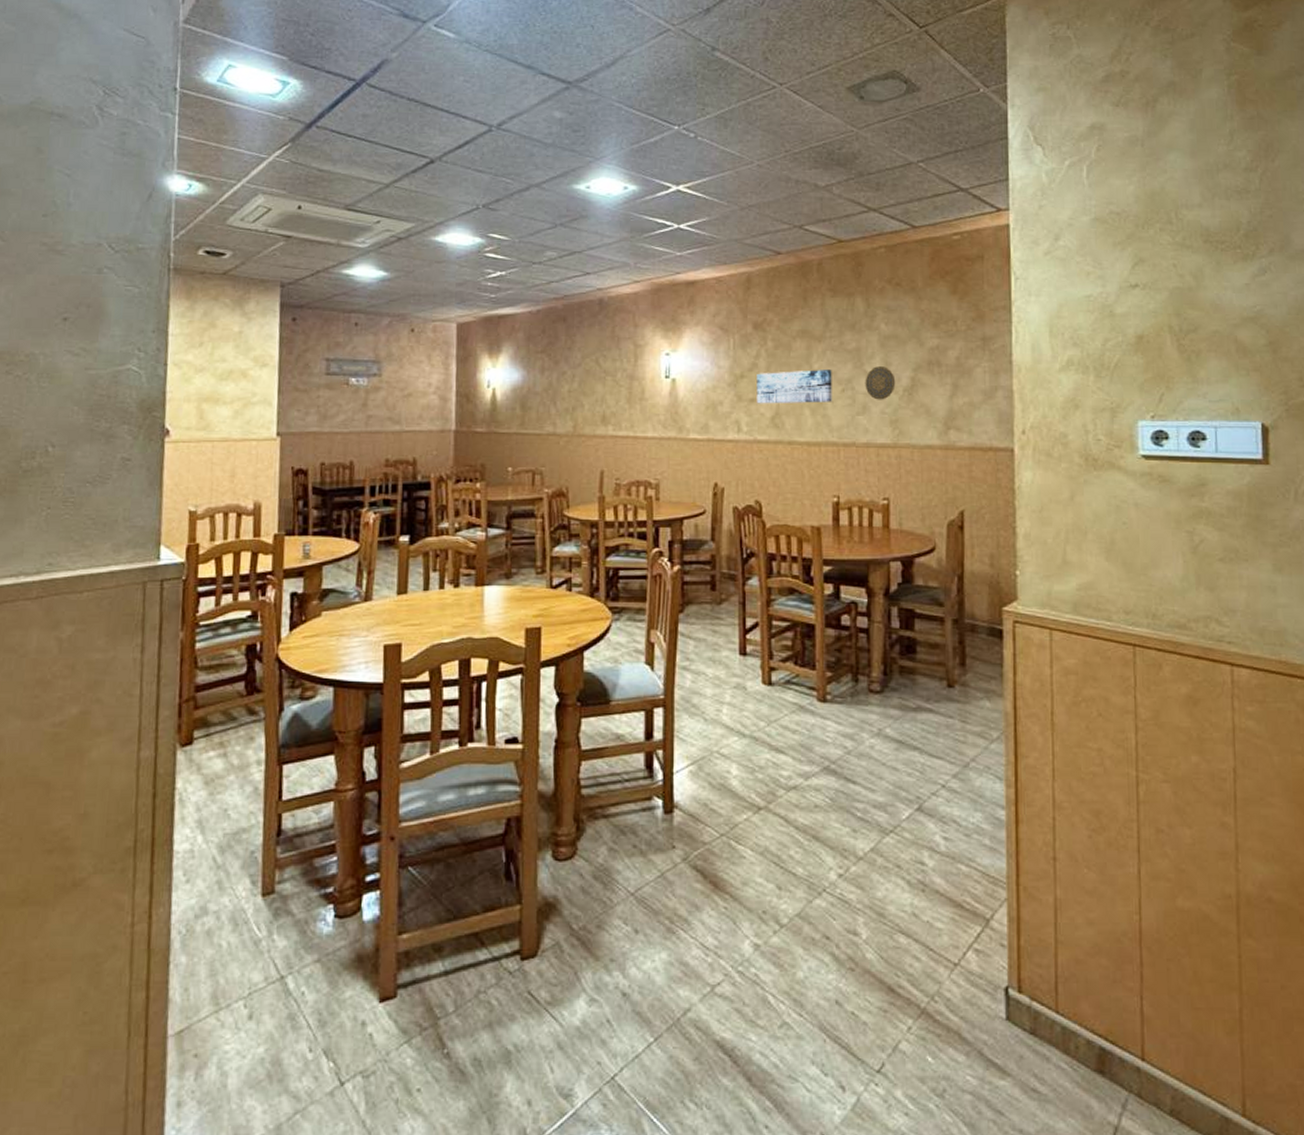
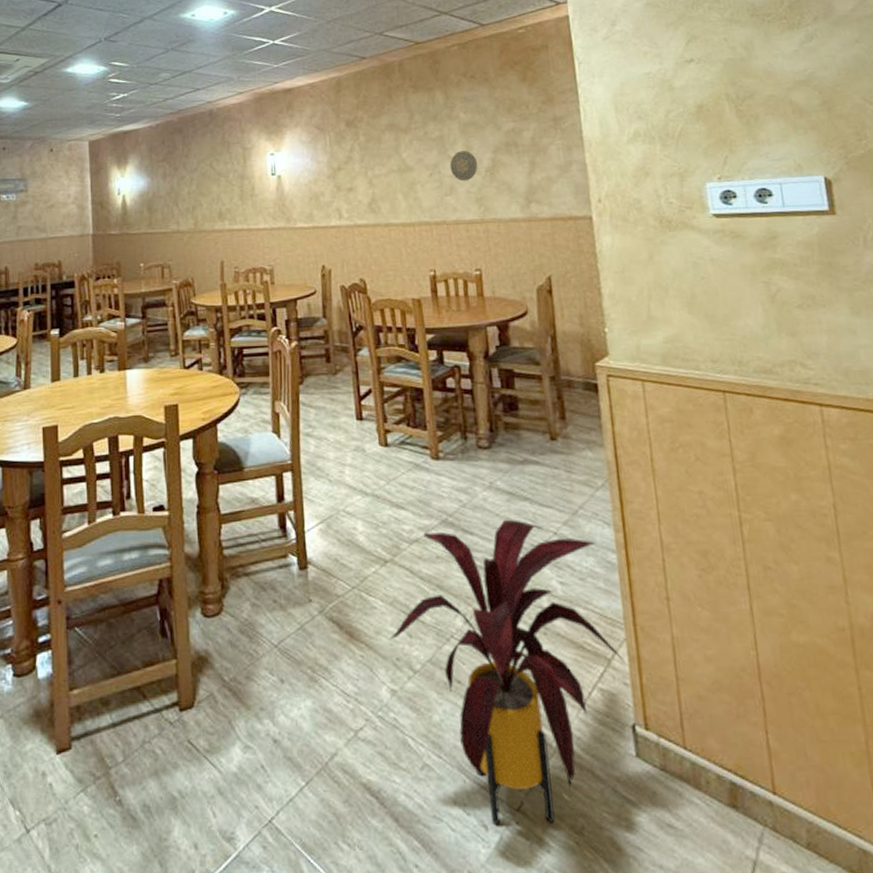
wall art: present [756,370,832,404] -> none [352,157,422,193]
house plant: none [757,769,1005,1087] -> present [389,519,626,826]

